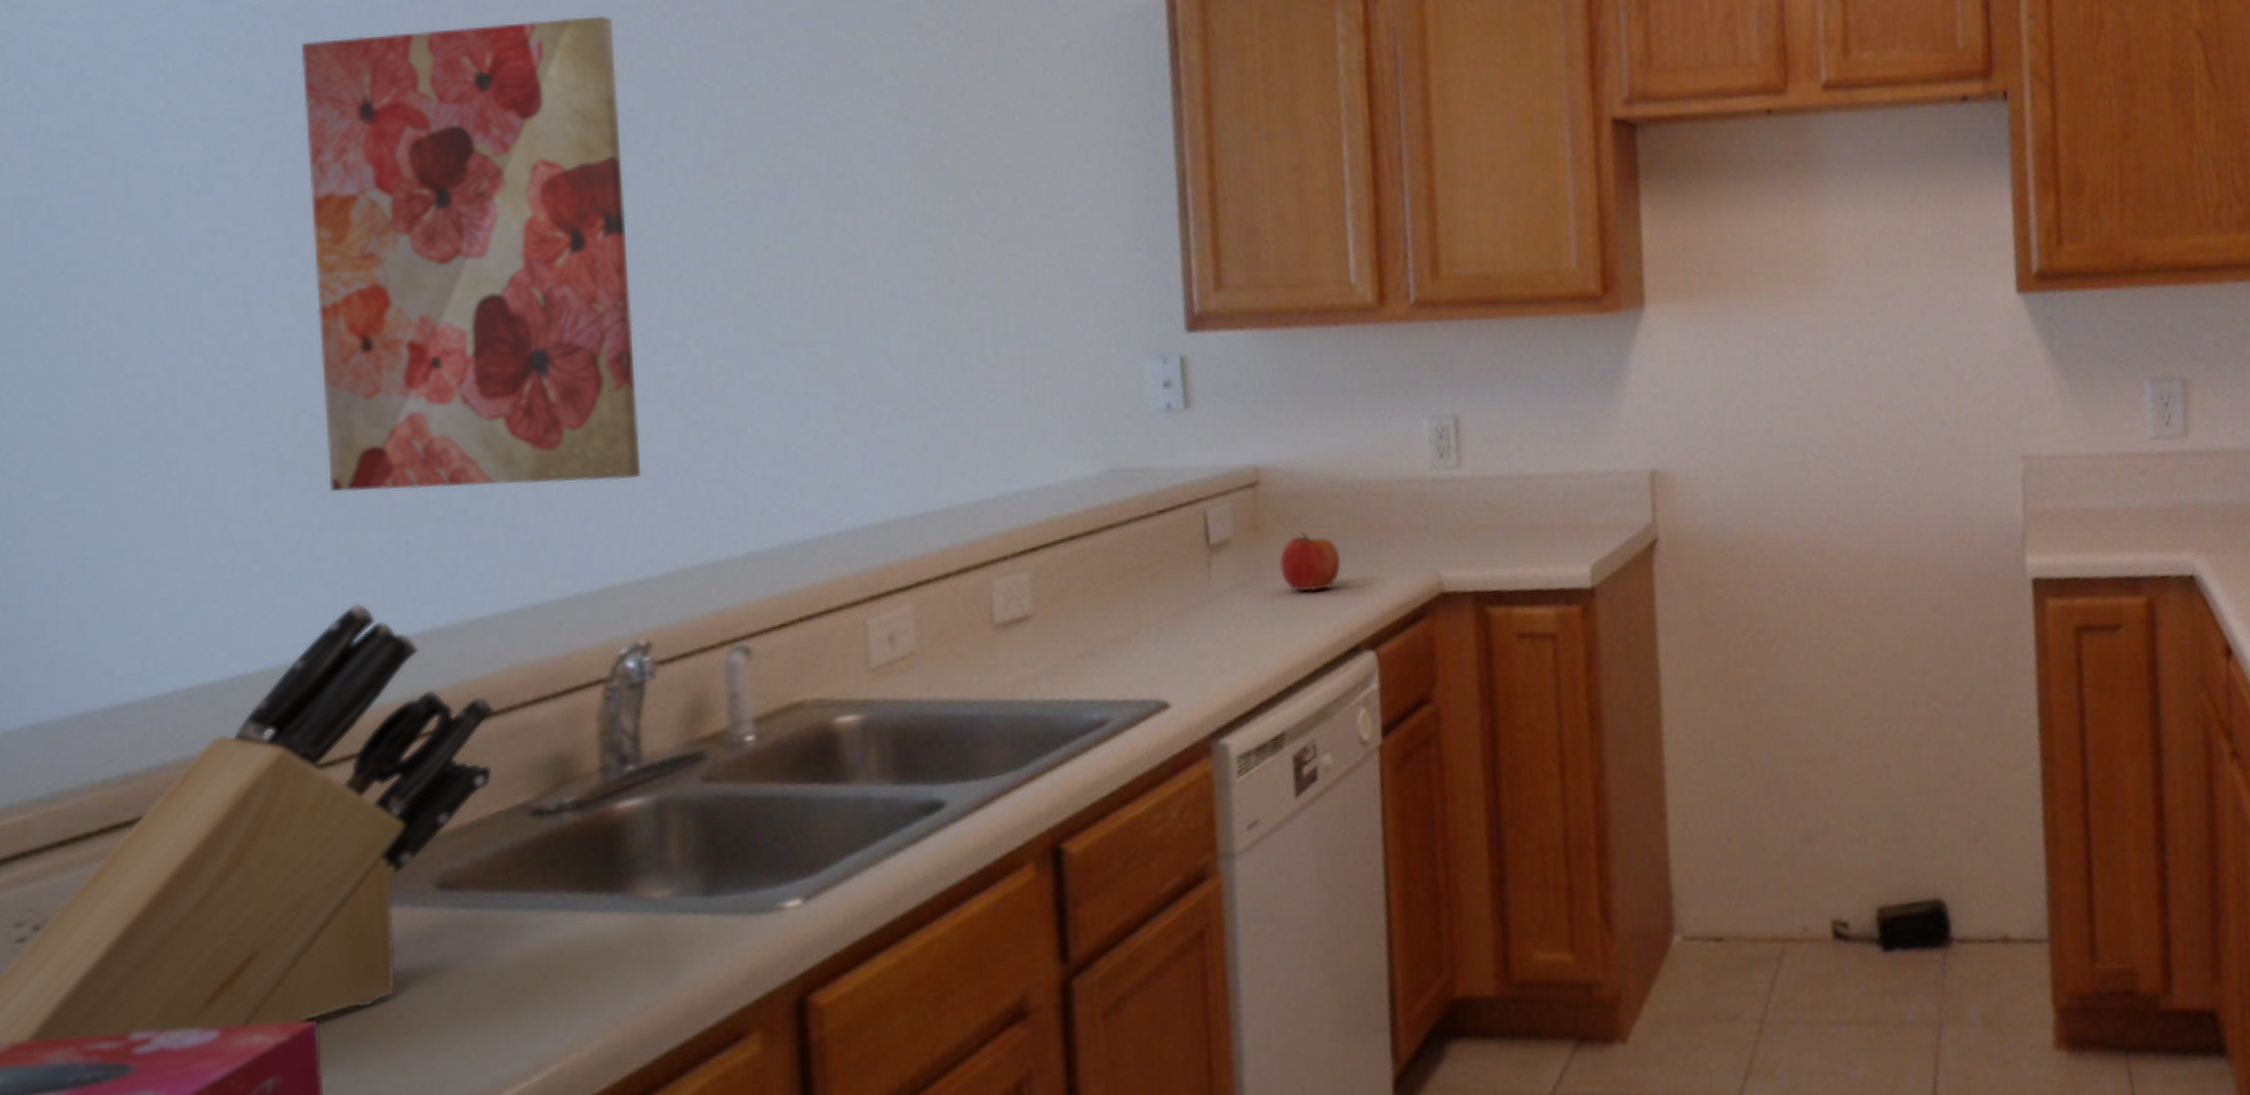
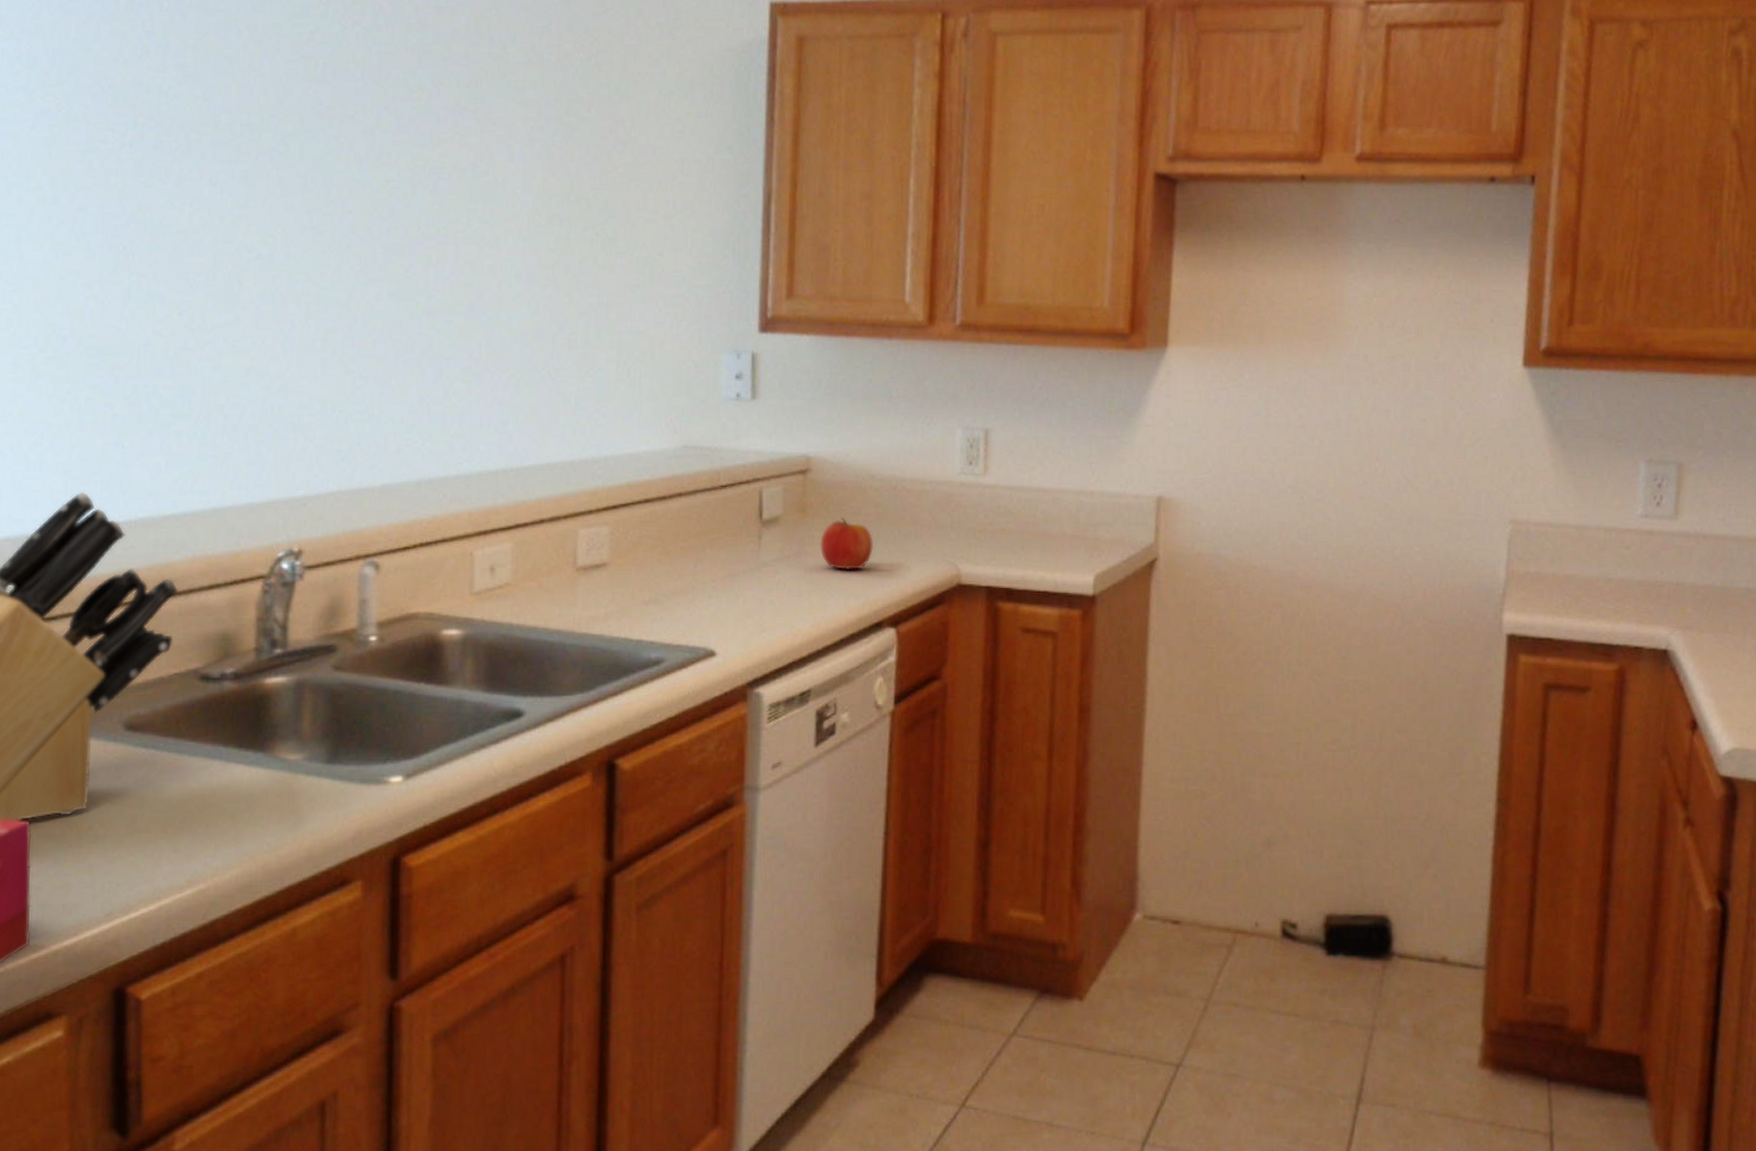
wall art: present [301,15,640,492] -> none [68,21,312,413]

